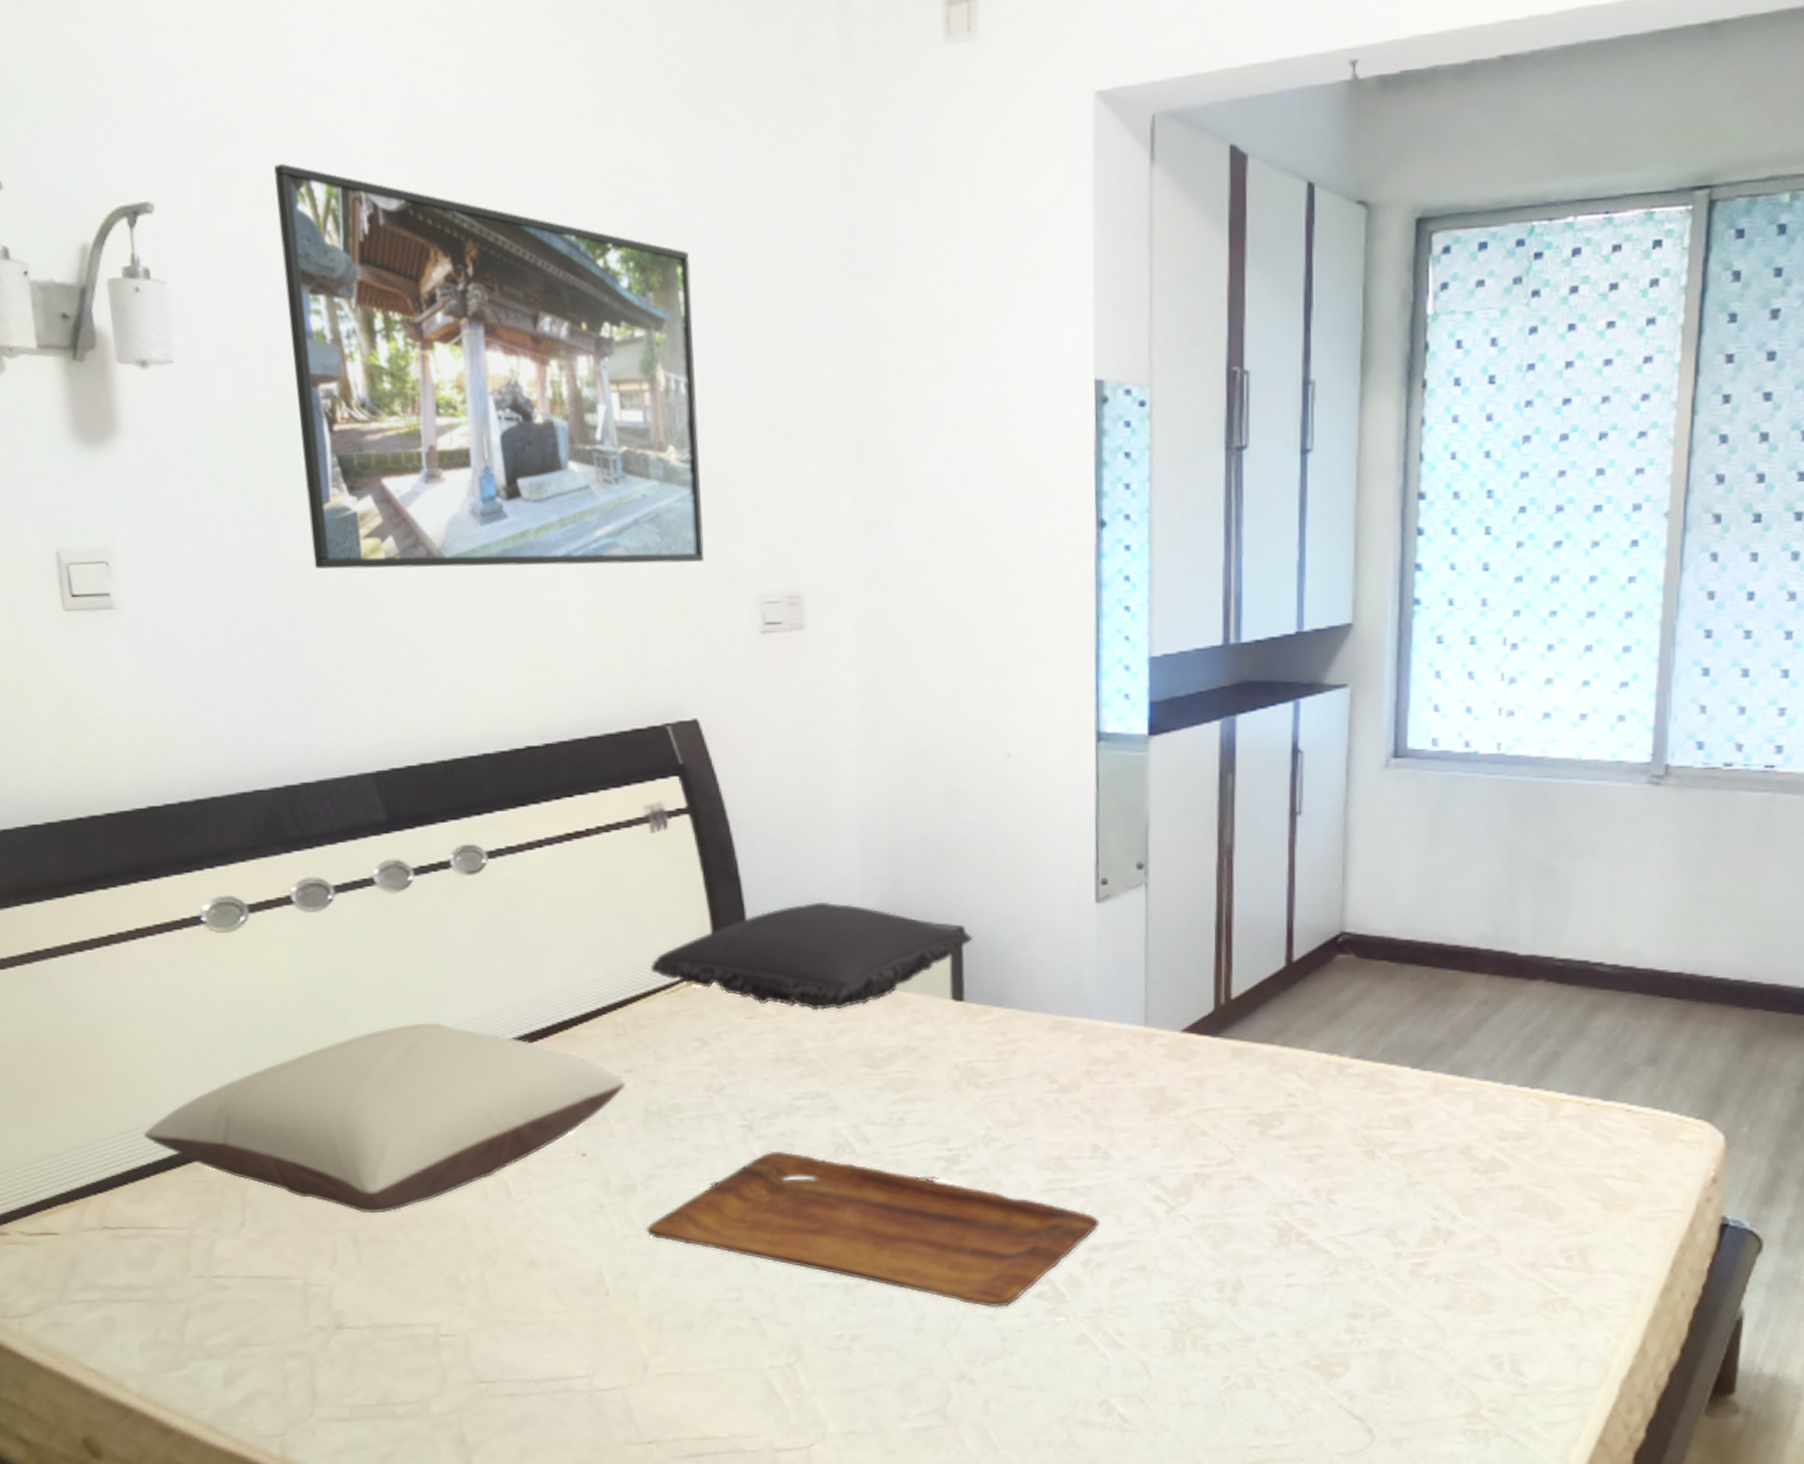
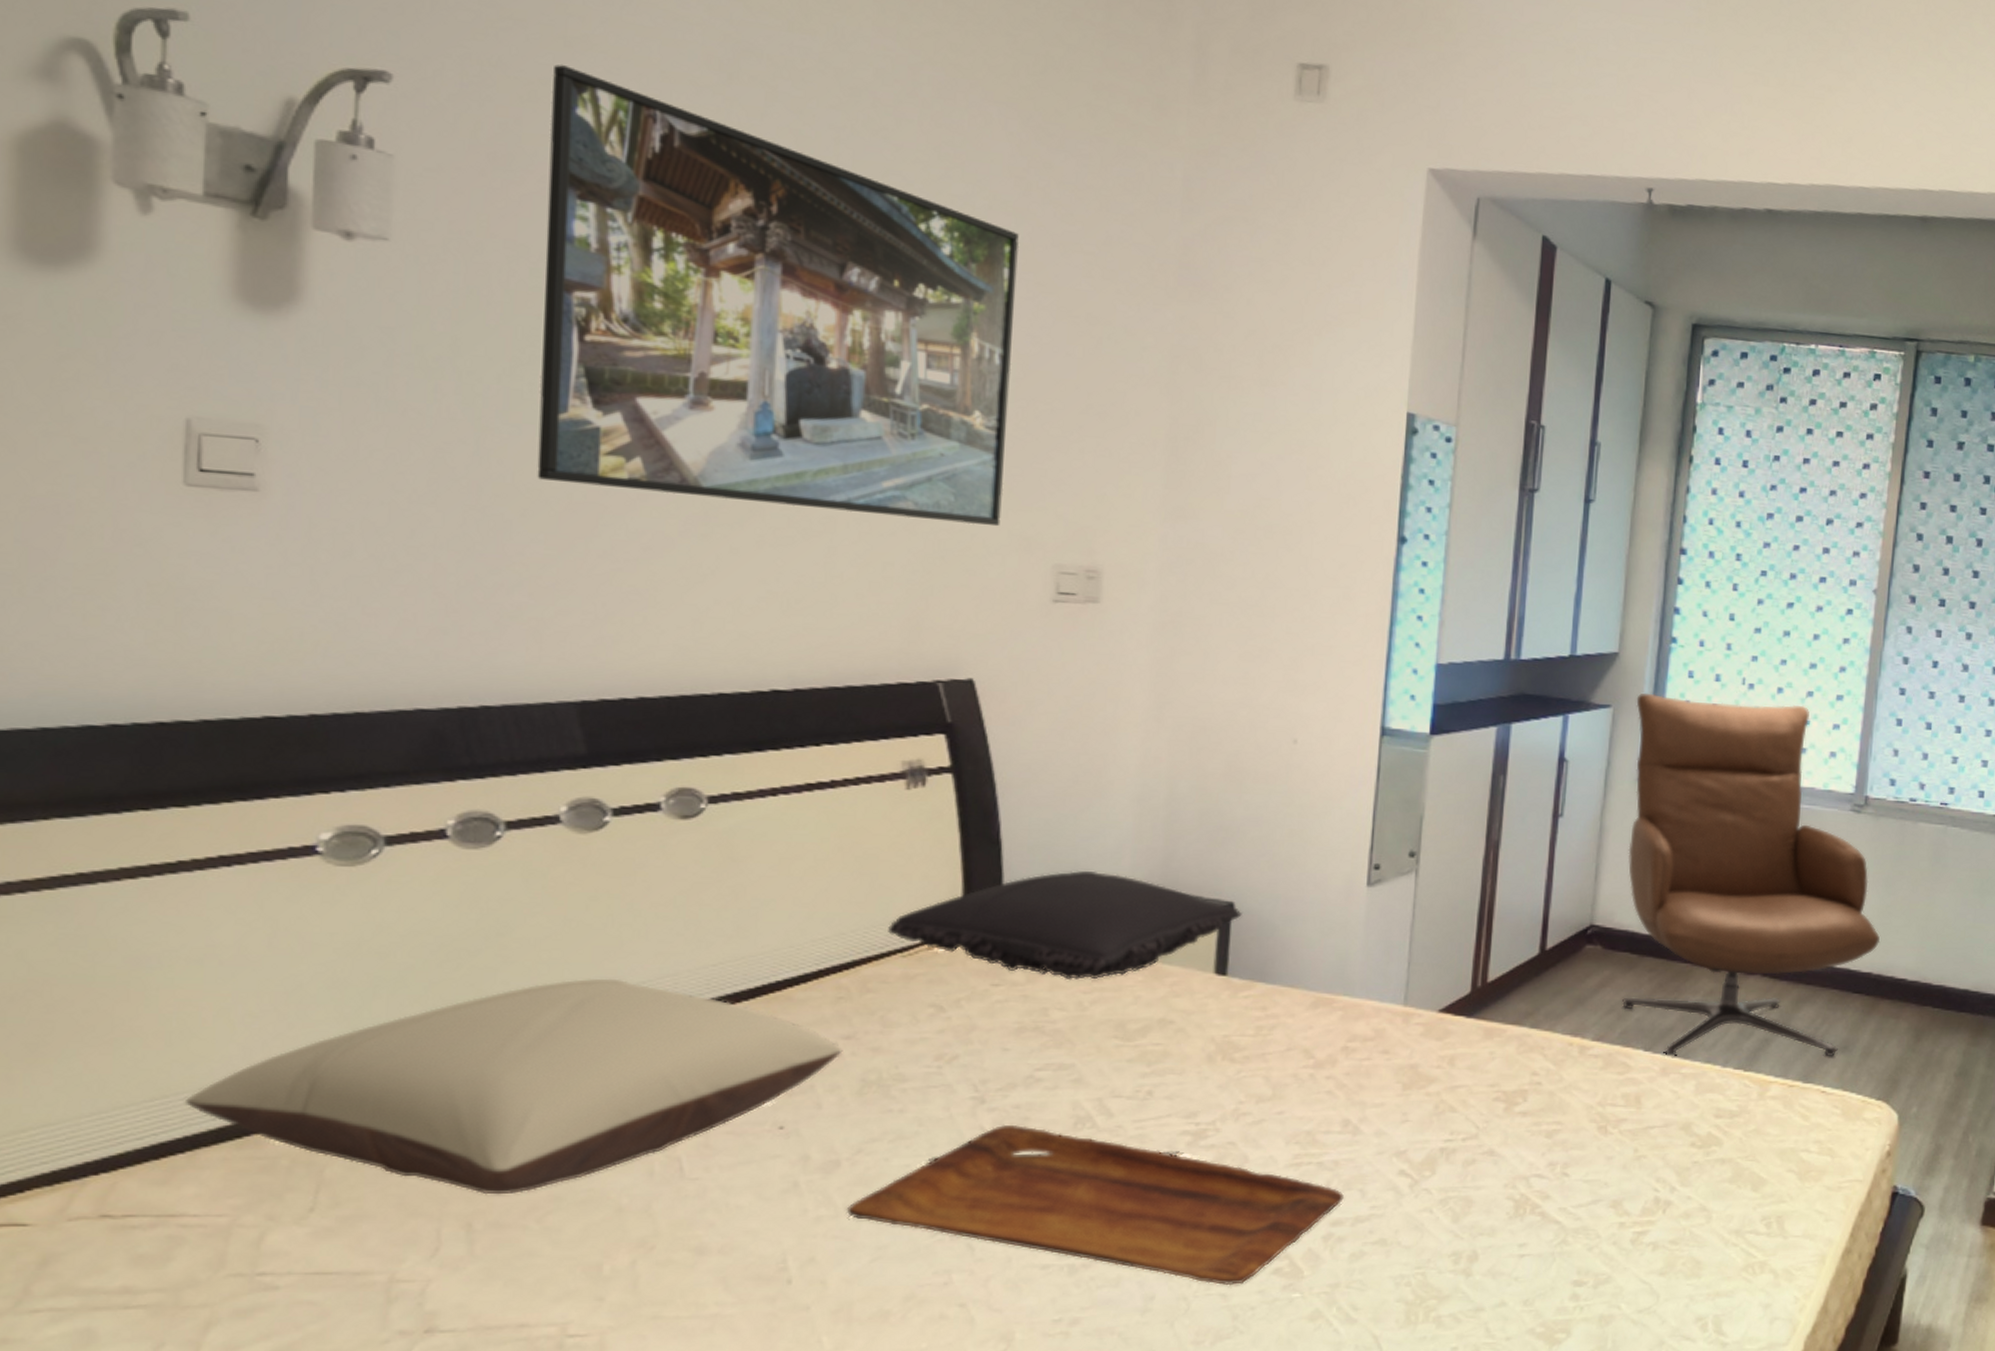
chair: none [1377,662,1693,1076] -> present [1621,693,1881,1058]

